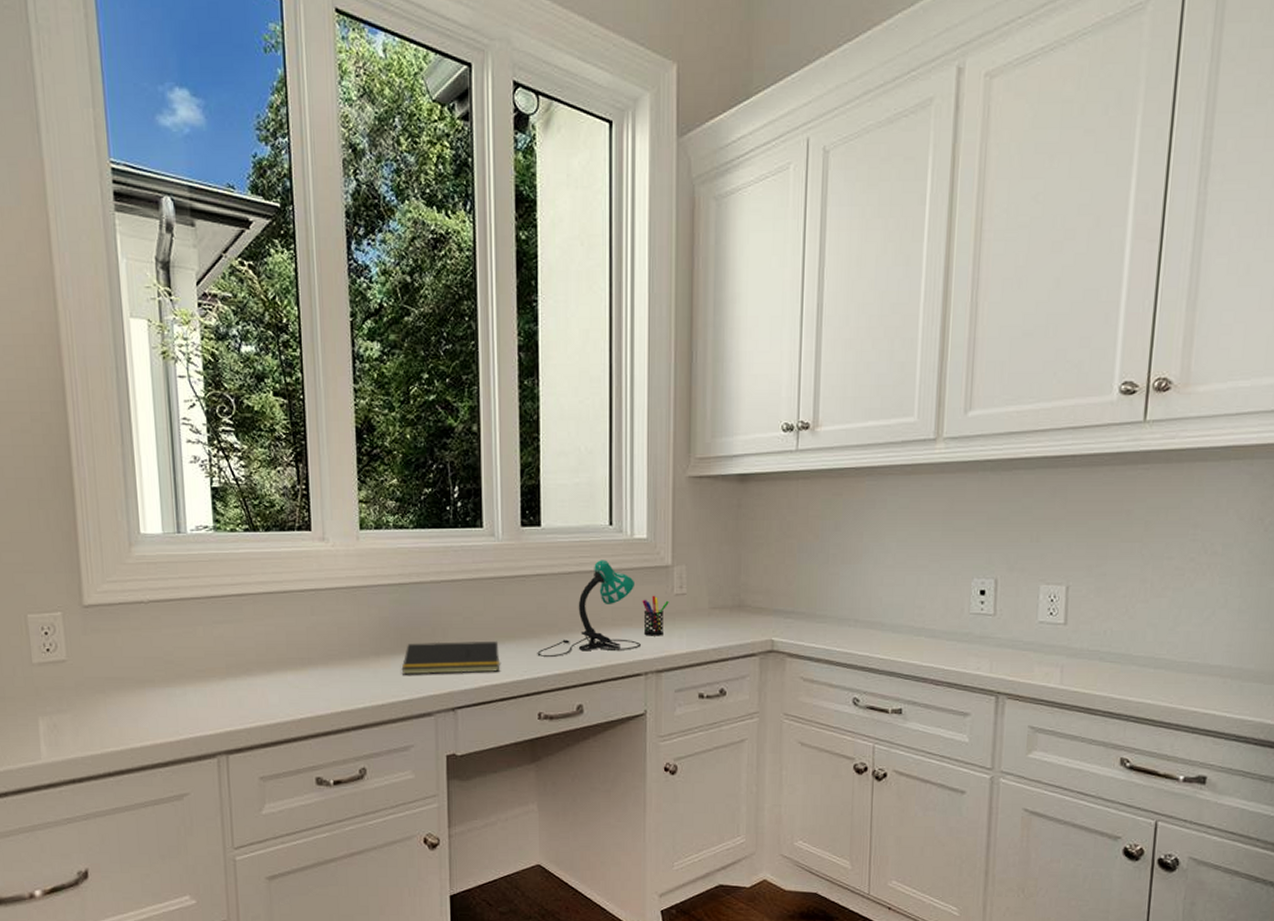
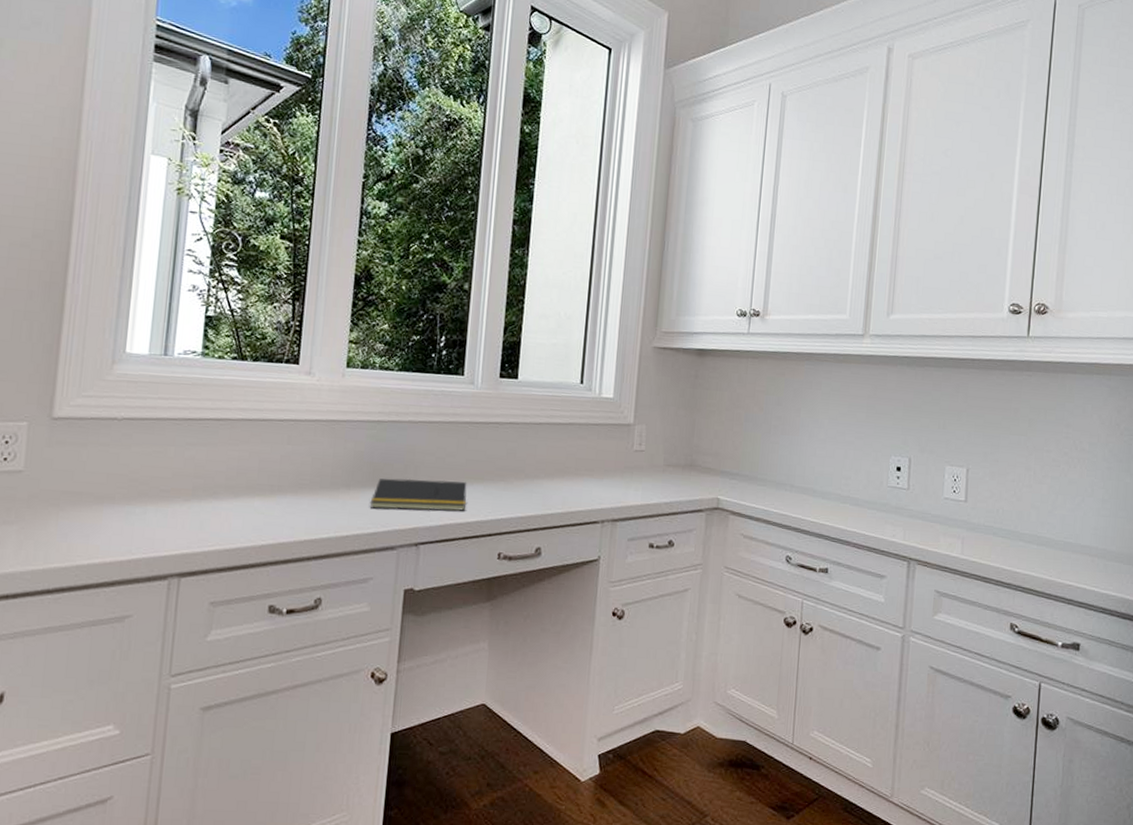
desk lamp: present [537,560,640,657] -> none [503,414,600,501]
pen holder: present [642,595,669,636] -> none [603,449,629,488]

